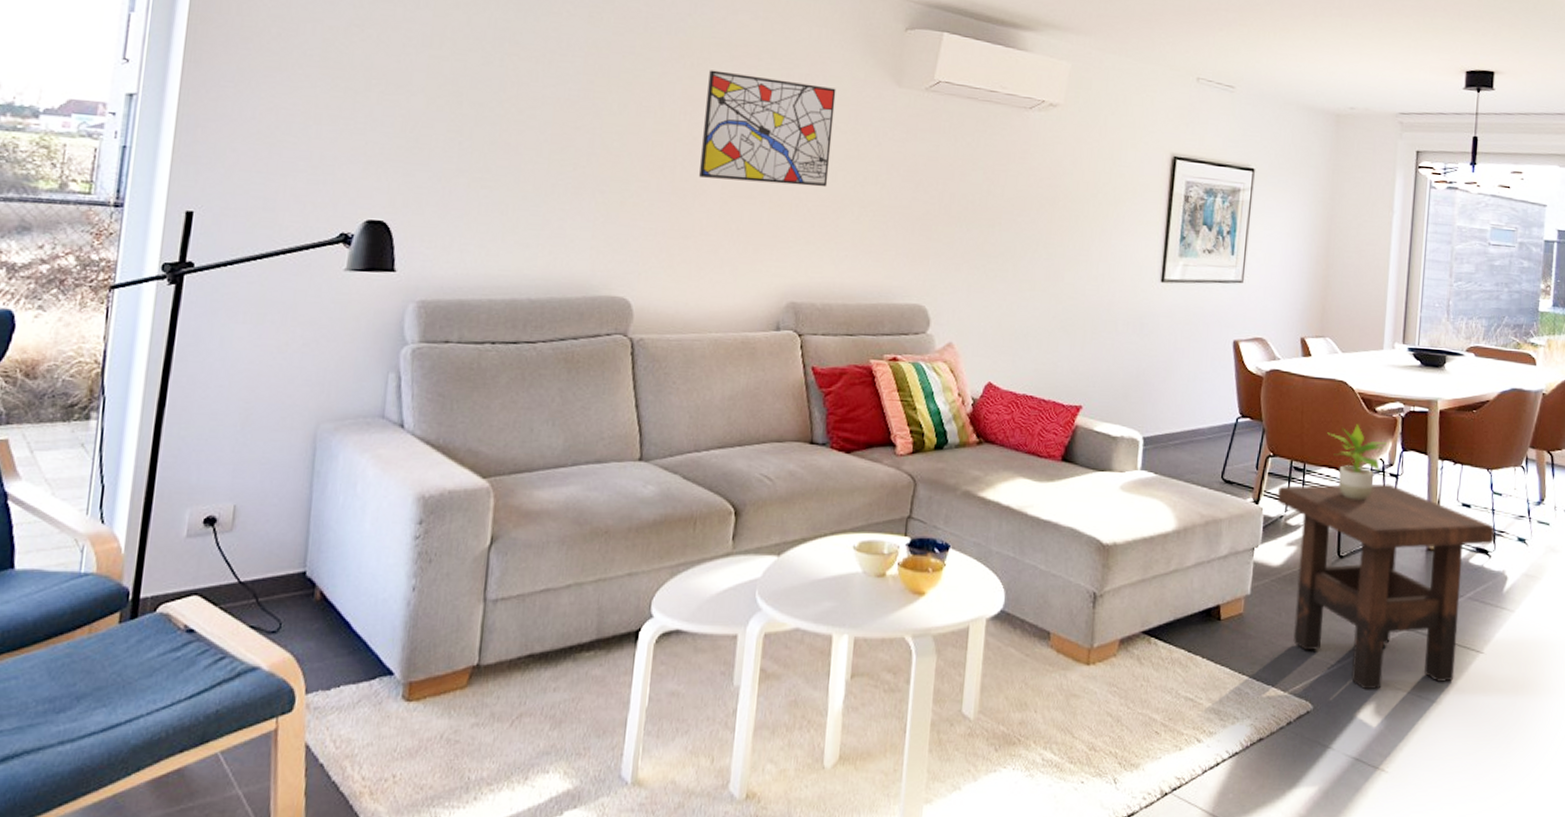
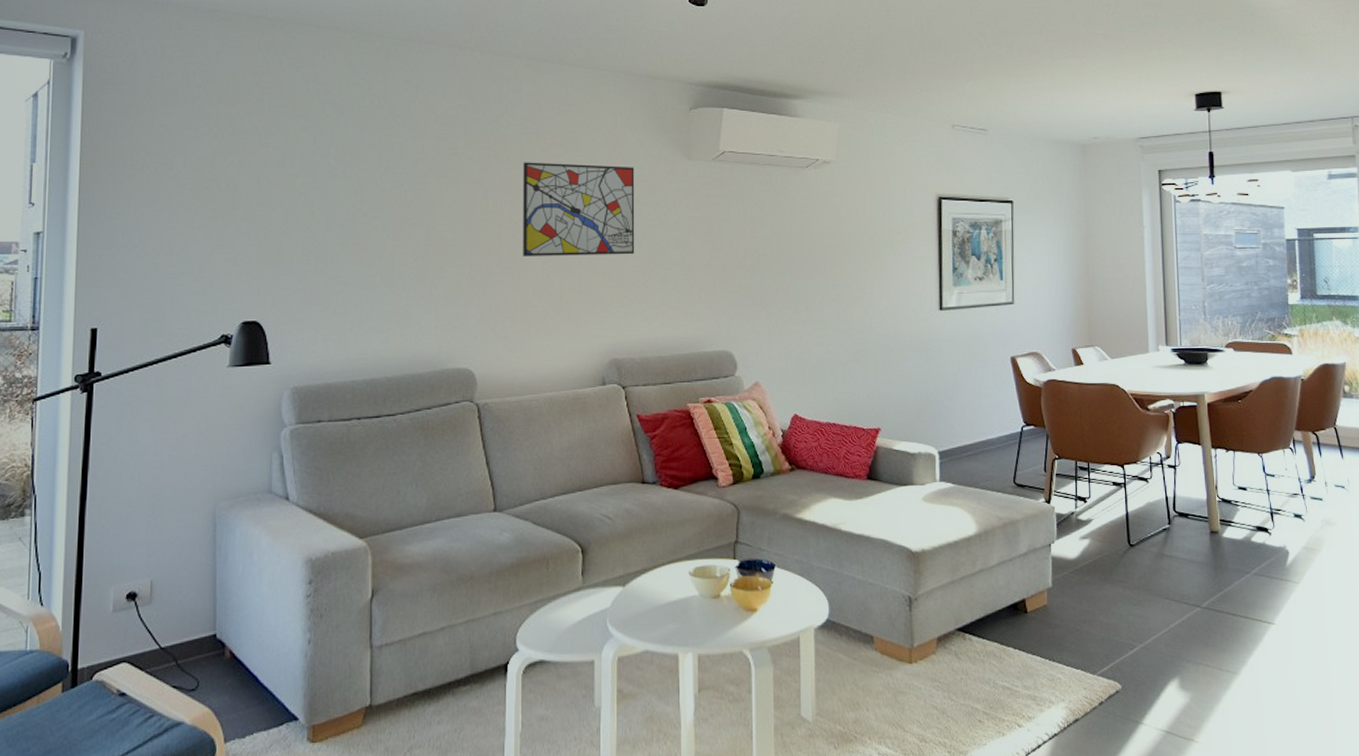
side table: present [1278,483,1495,690] -> none [1067,475,1272,667]
potted plant: present [1327,424,1387,501] -> none [1106,423,1162,492]

